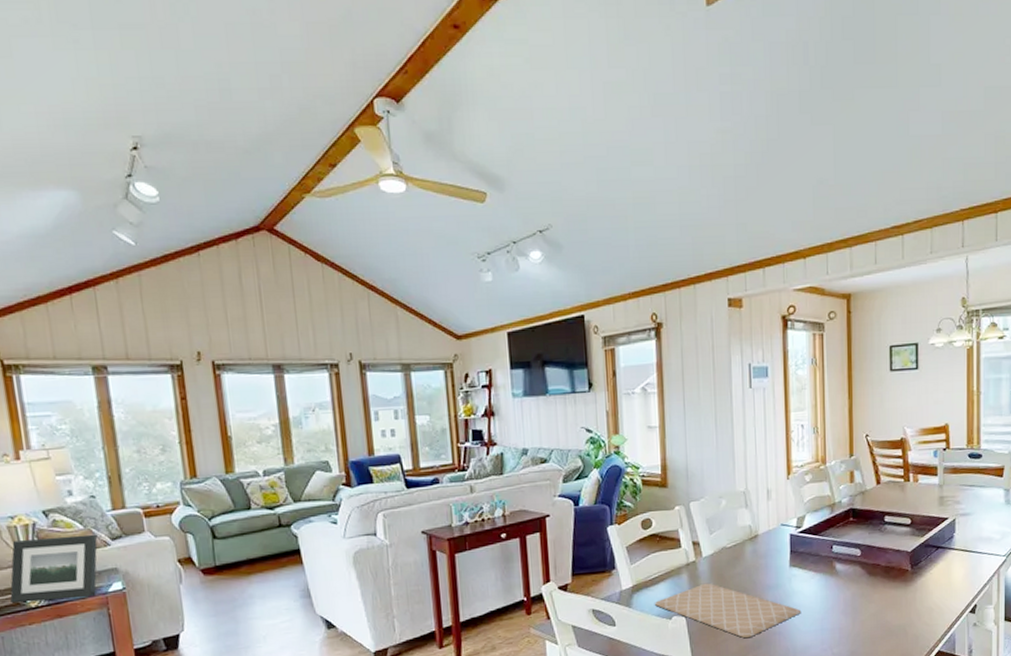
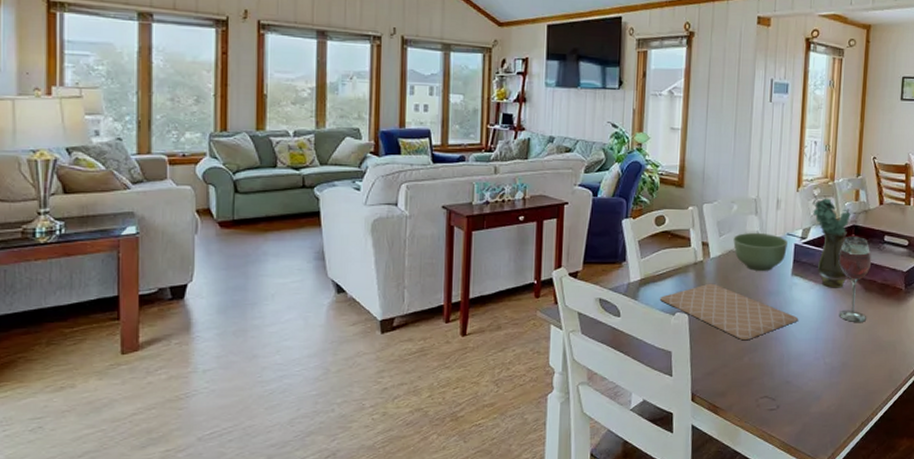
picture frame: present [10,534,98,604] -> none [19,175,119,239]
bowl: none [725,526,782,566] -> present [733,233,788,271]
vase: none [804,480,850,576] -> present [812,194,851,288]
wineglass: none [837,520,874,609] -> present [838,237,872,322]

